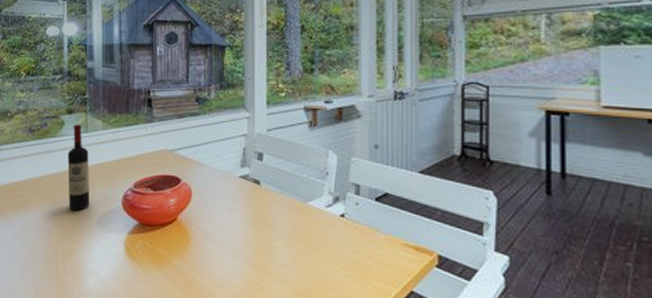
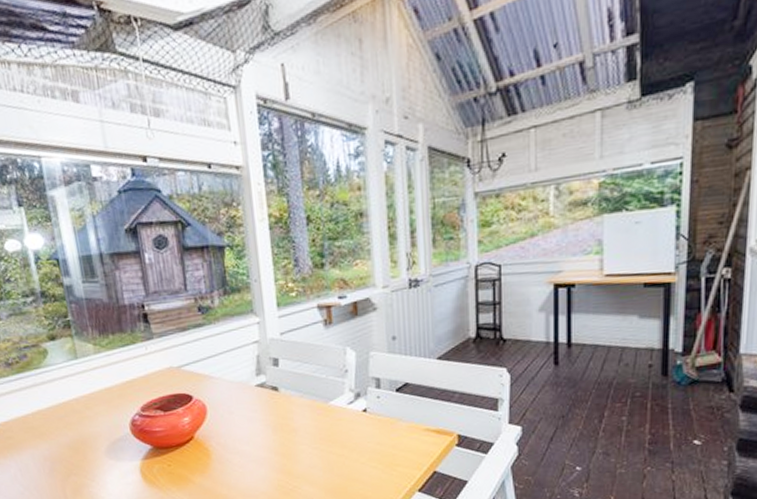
wine bottle: present [67,124,89,211] -> none [57,351,94,444]

